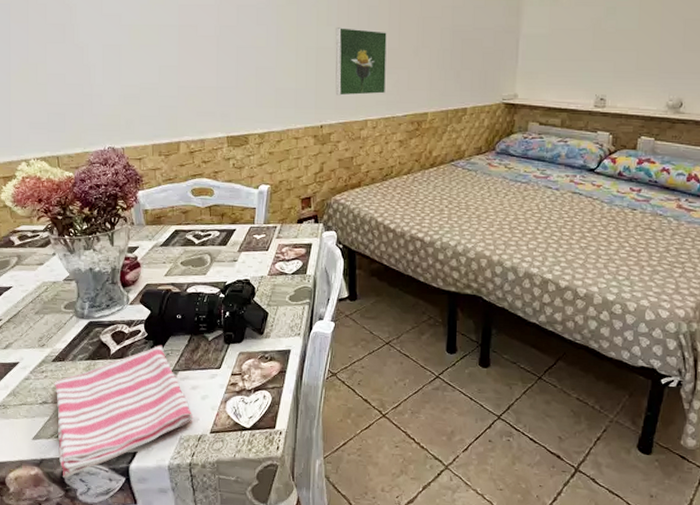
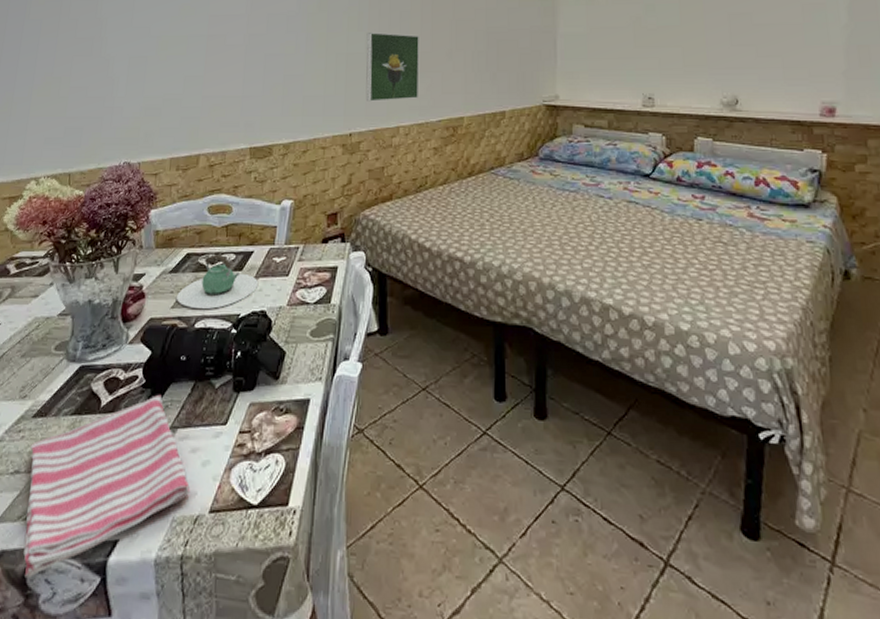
teapot: none [168,231,242,277] -> present [176,255,259,309]

